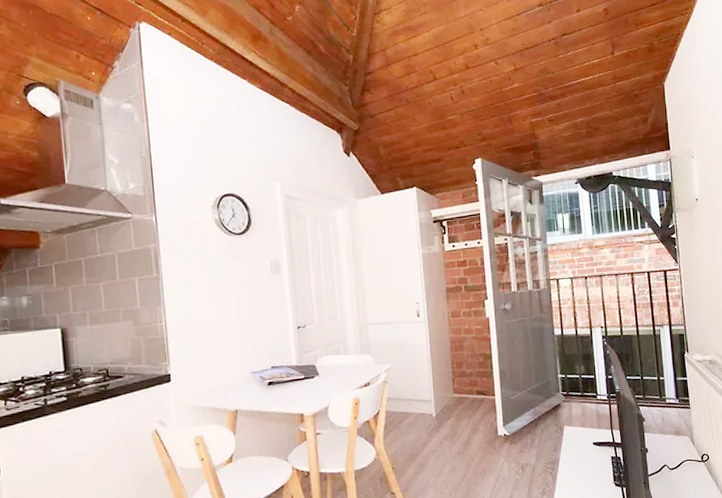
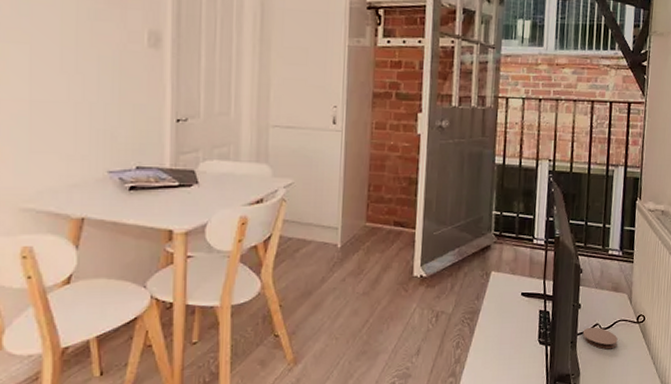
coaster: none [653,467,687,487] -> present [582,327,618,350]

